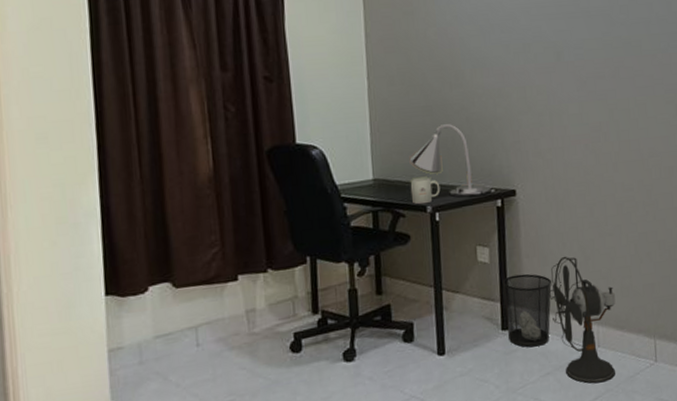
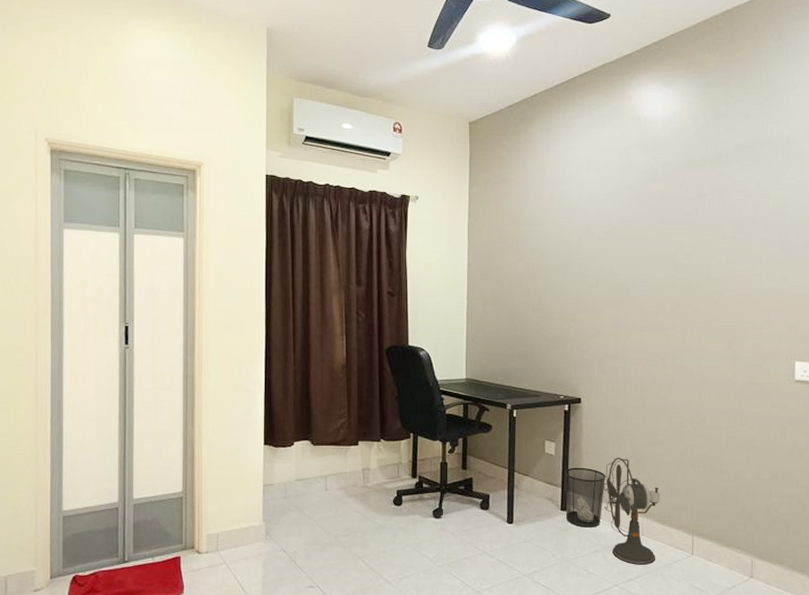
table lamp: present [409,124,492,198] -> none [496,340,561,401]
mug: present [410,177,441,205] -> none [495,381,519,402]

